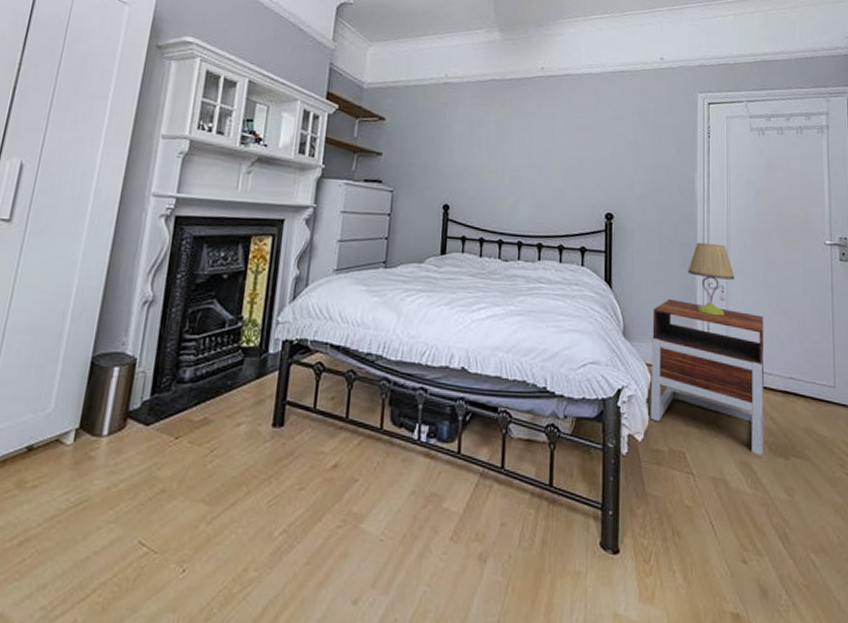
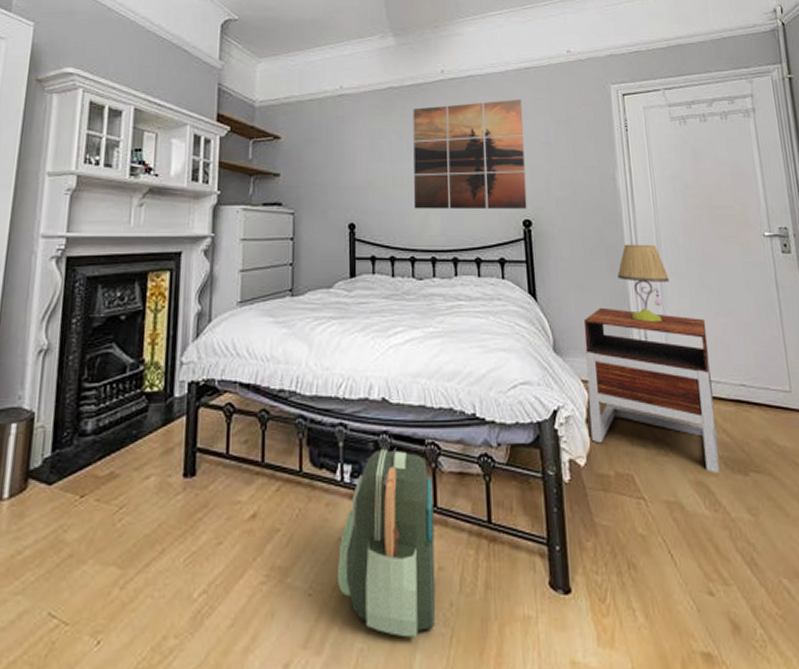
backpack: none [407,412,502,584] -> present [336,448,436,638]
wall art: none [505,99,615,203] -> present [413,98,527,210]

